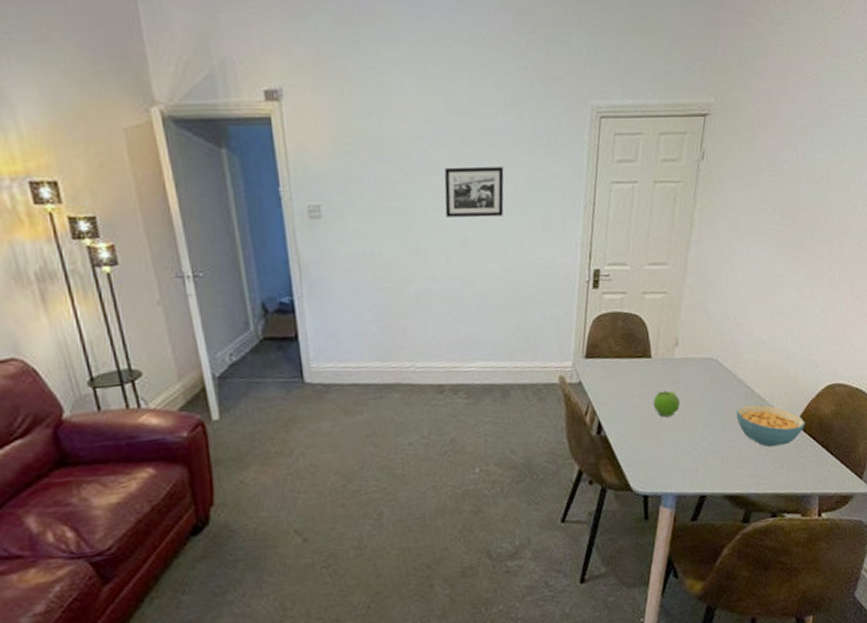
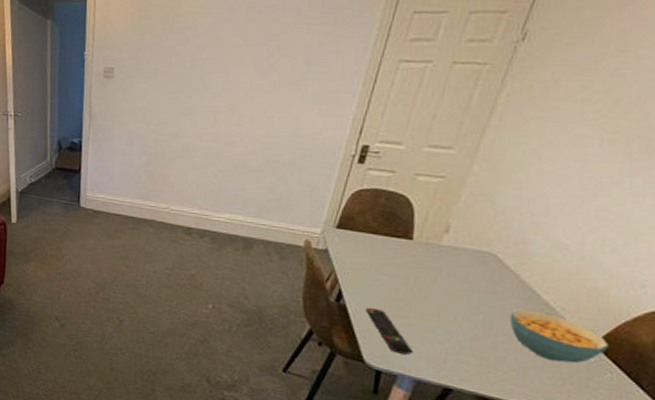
picture frame: present [444,166,504,218] -> none [219,40,283,87]
remote control: none [625,432,671,474] -> present [366,307,414,355]
fruit: present [652,390,680,418] -> none [405,274,439,302]

